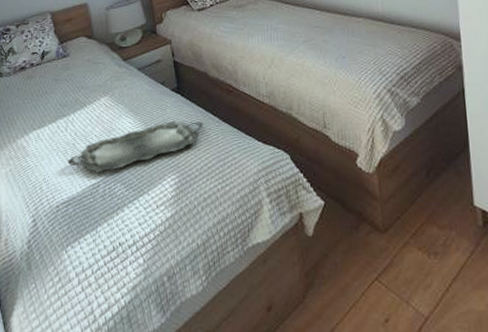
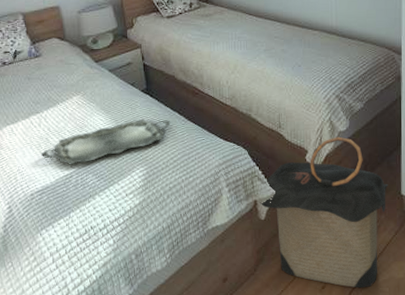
laundry hamper: none [306,137,457,323] -> present [260,136,388,288]

